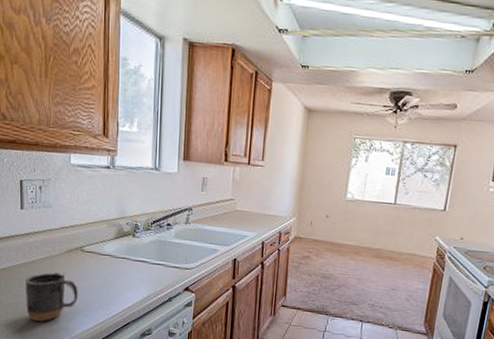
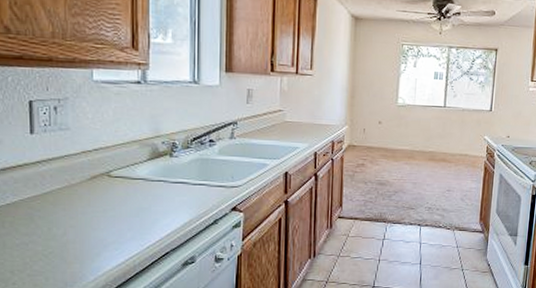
mug: present [25,272,78,322] -> none [37,203,105,262]

